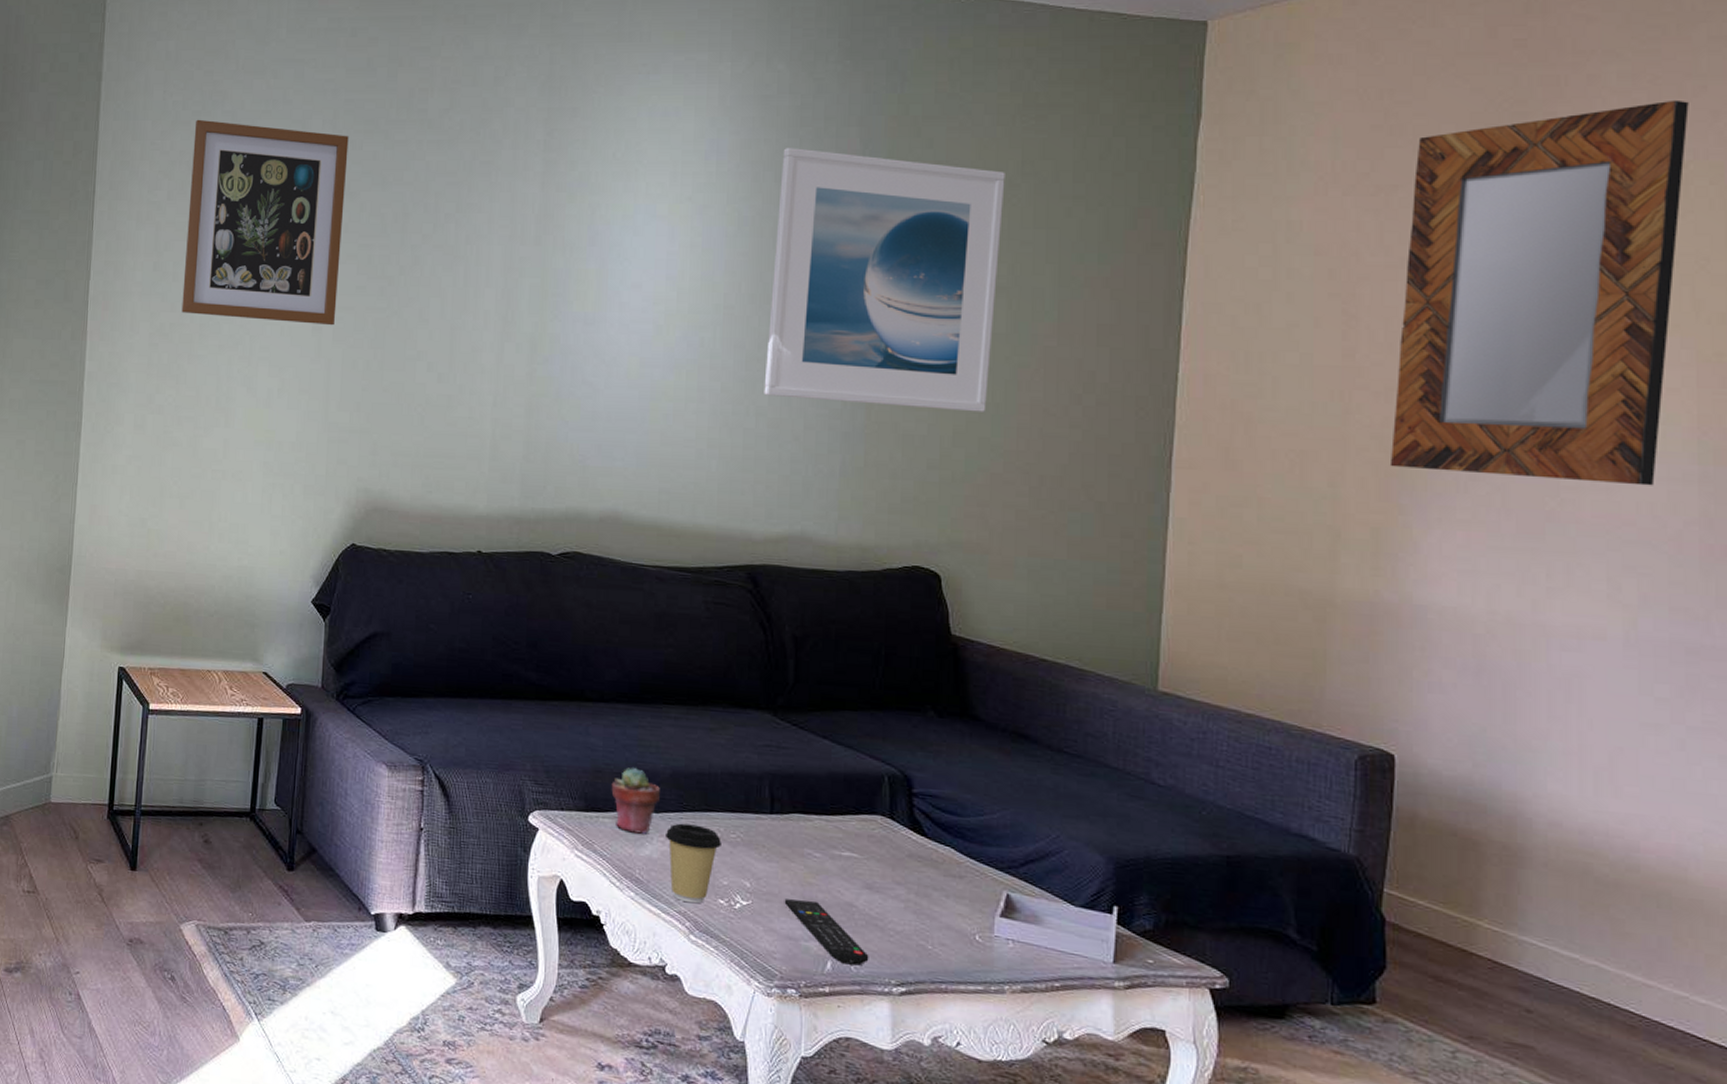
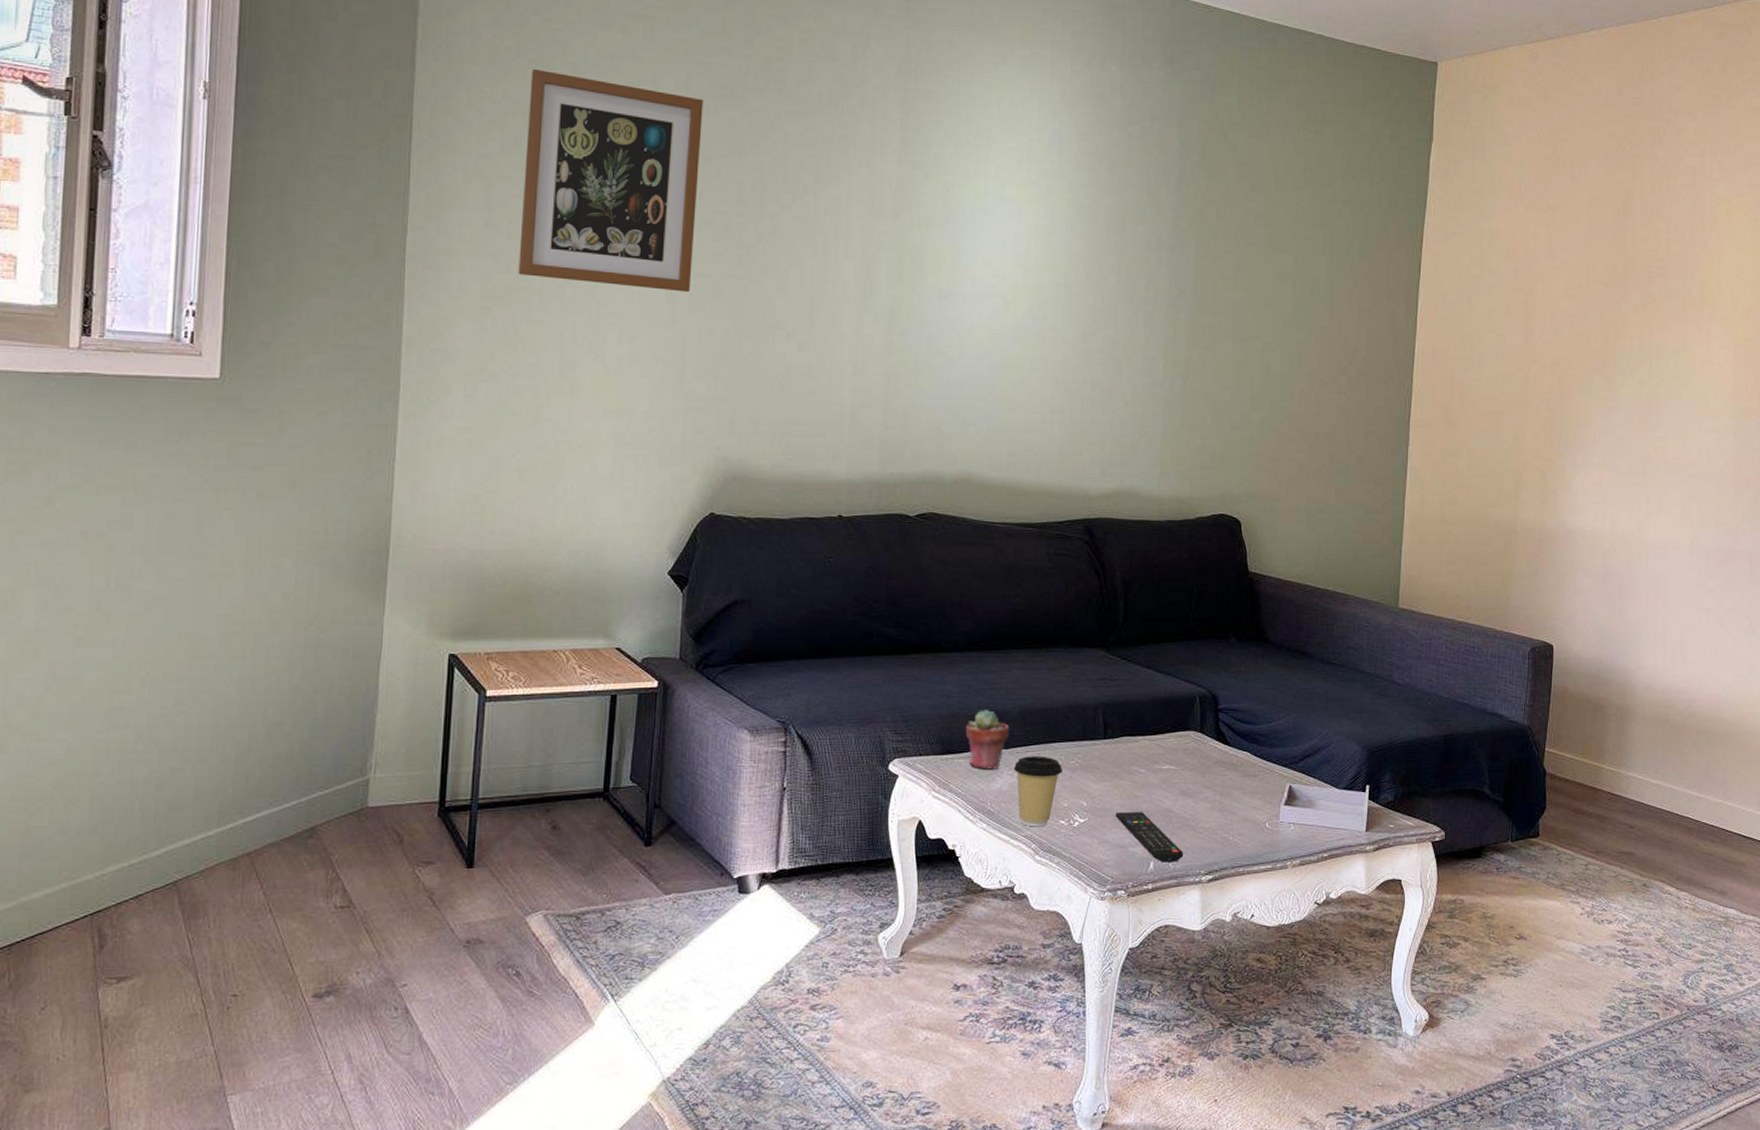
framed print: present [764,148,1005,412] -> none [1098,142,1292,381]
home mirror: present [1389,99,1689,486] -> none [1553,152,1733,435]

